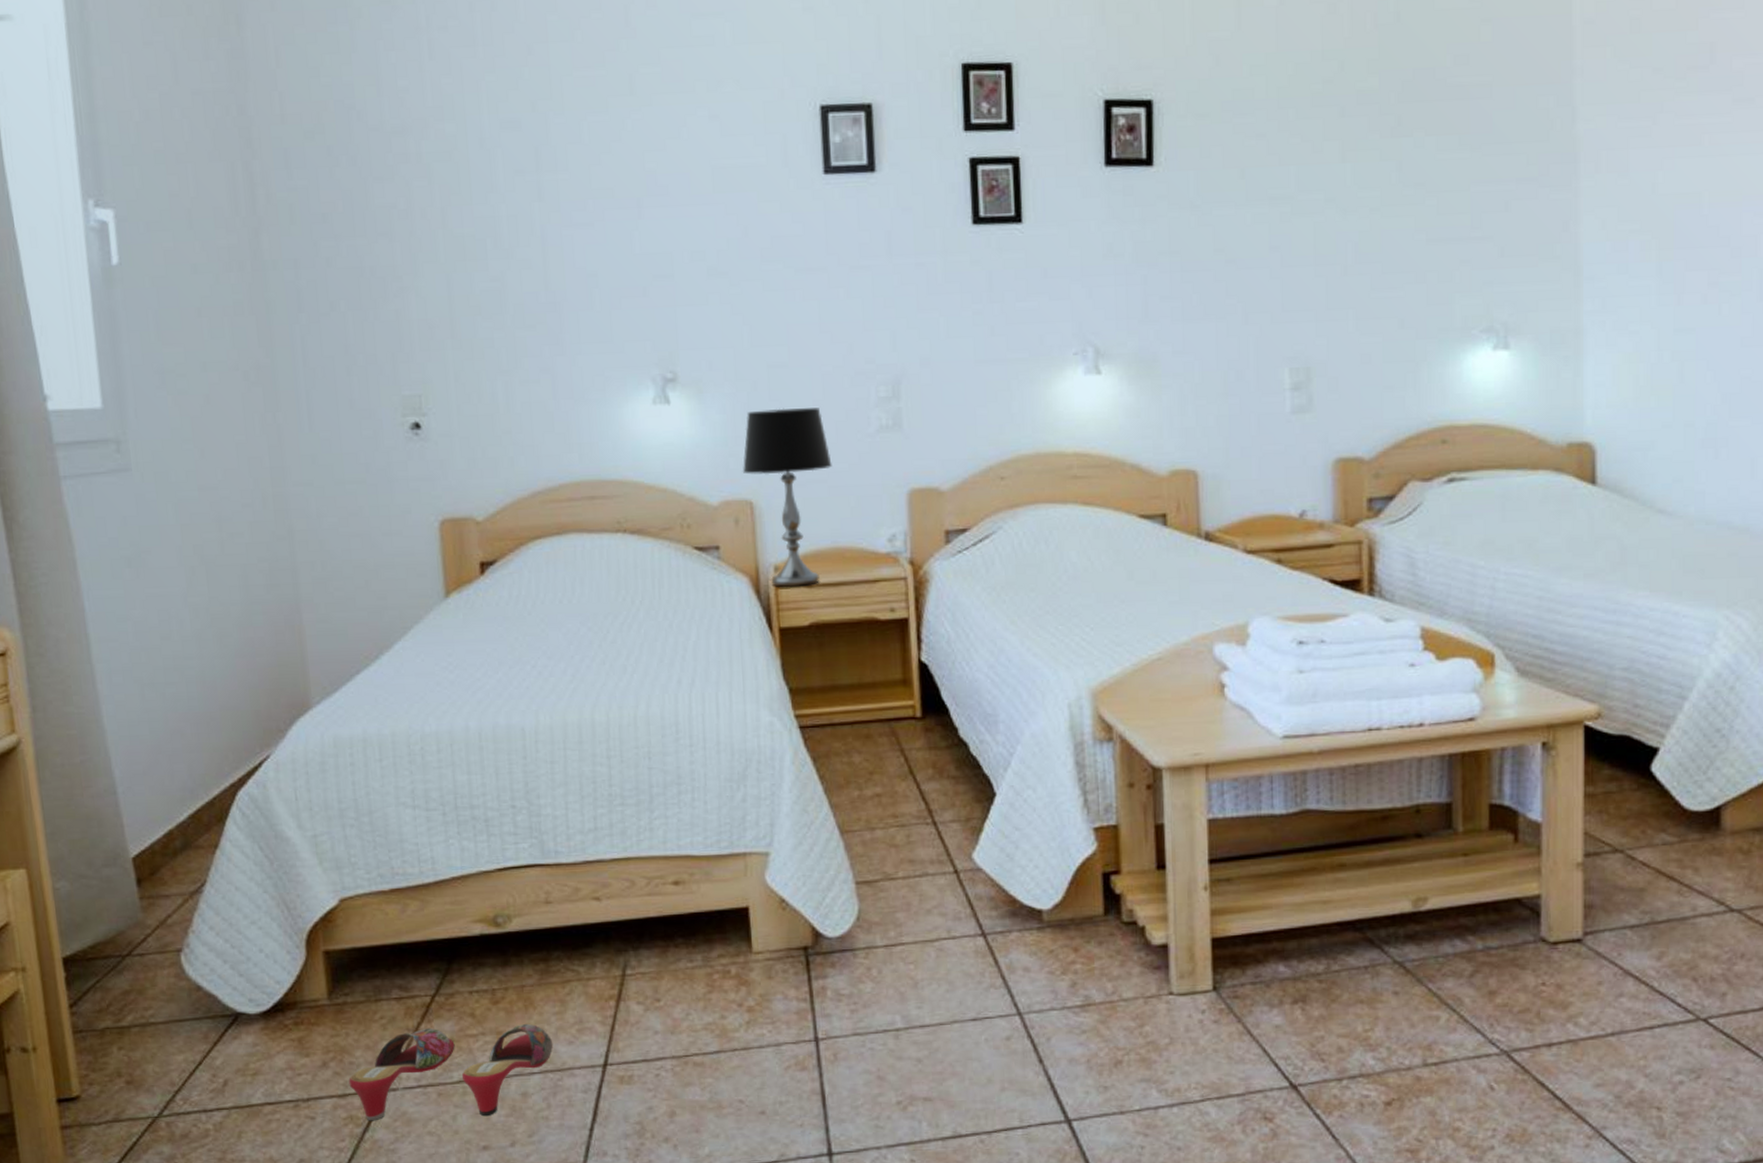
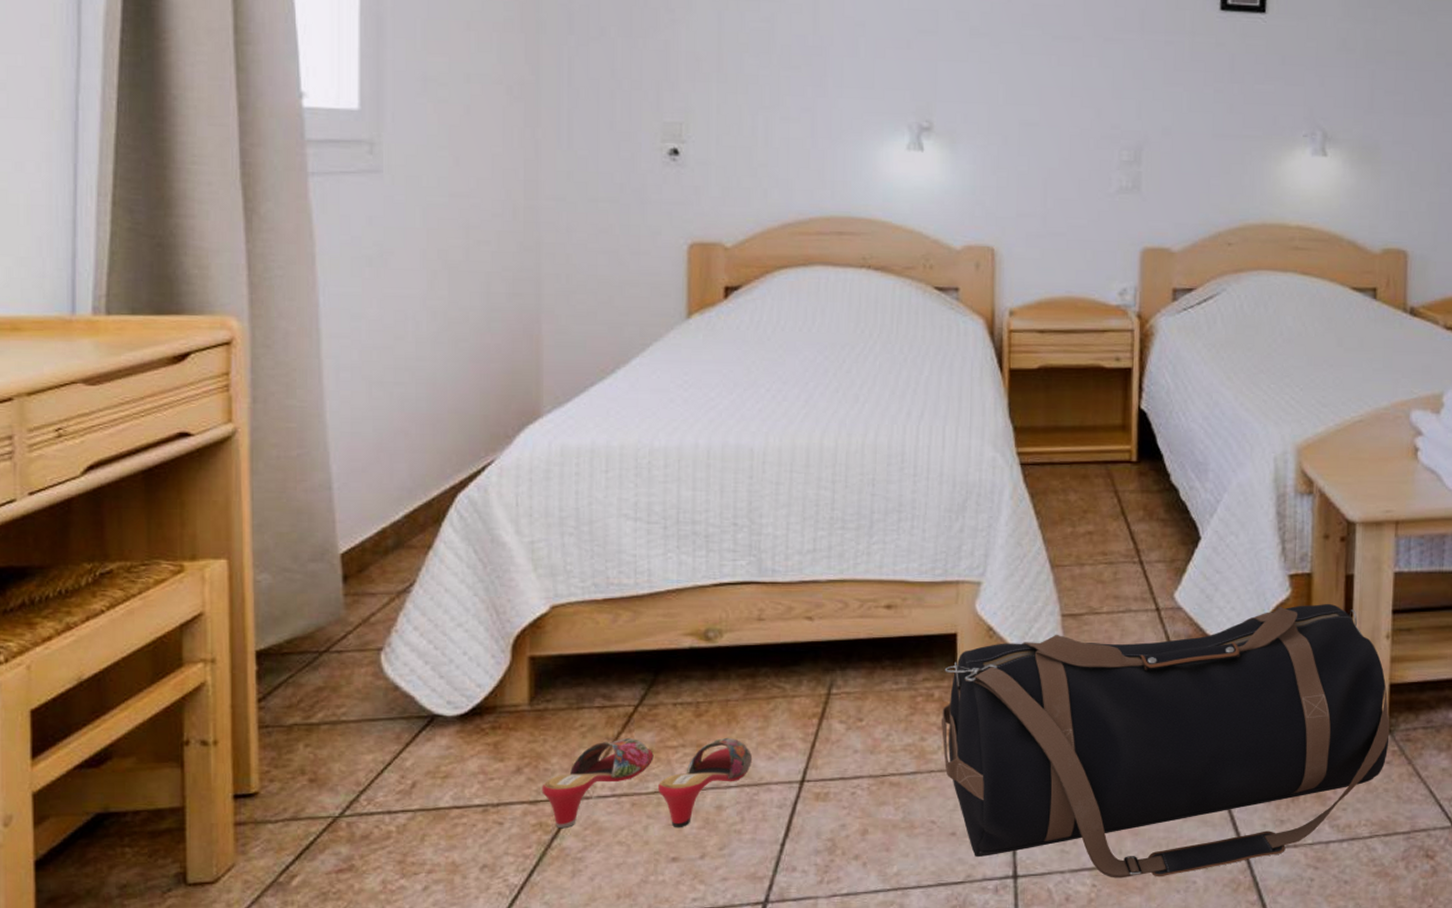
duffel bag: none [739,856,1215,1153] -> present [940,603,1390,878]
table lamp: present [742,408,832,588] -> none [986,163,1072,332]

